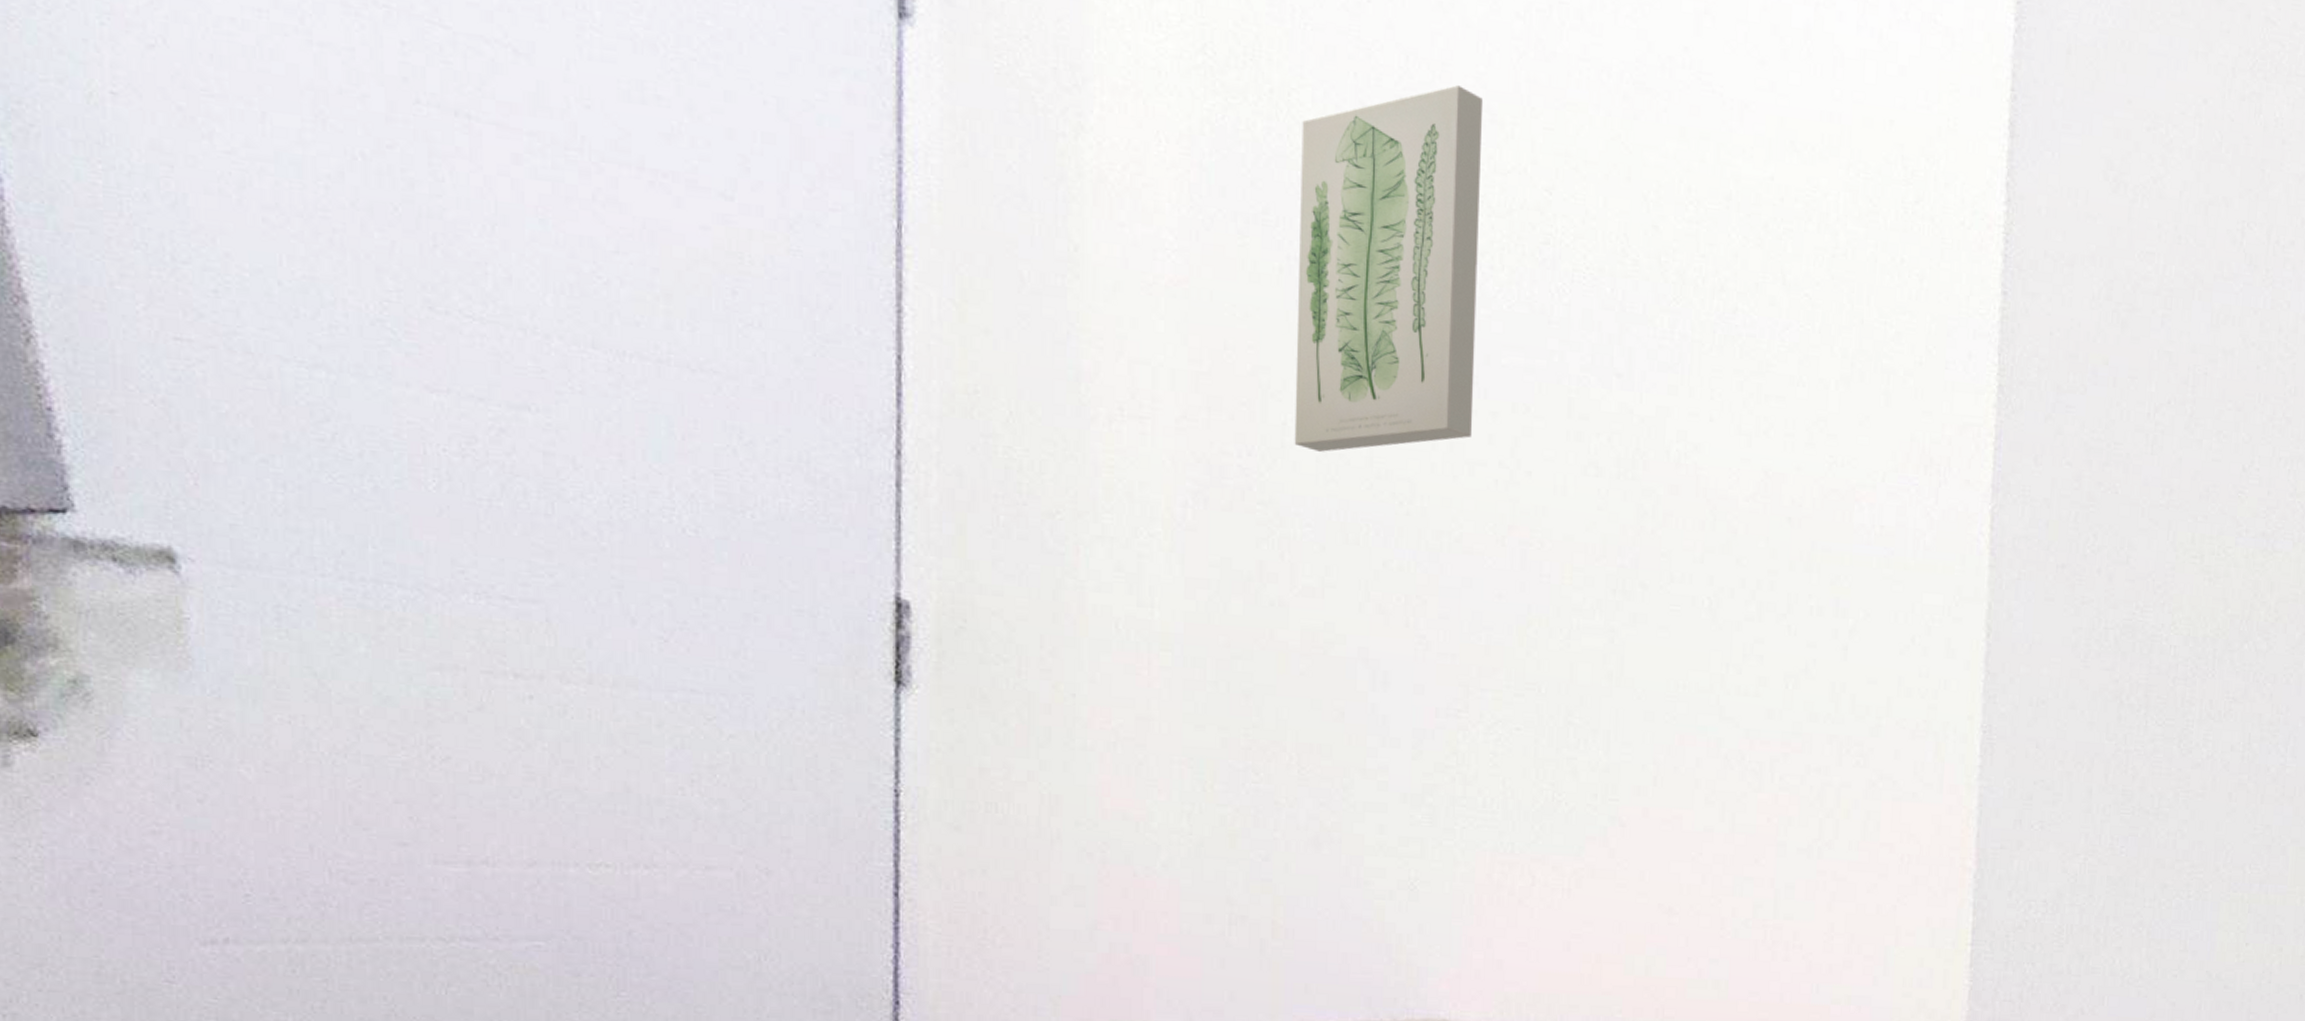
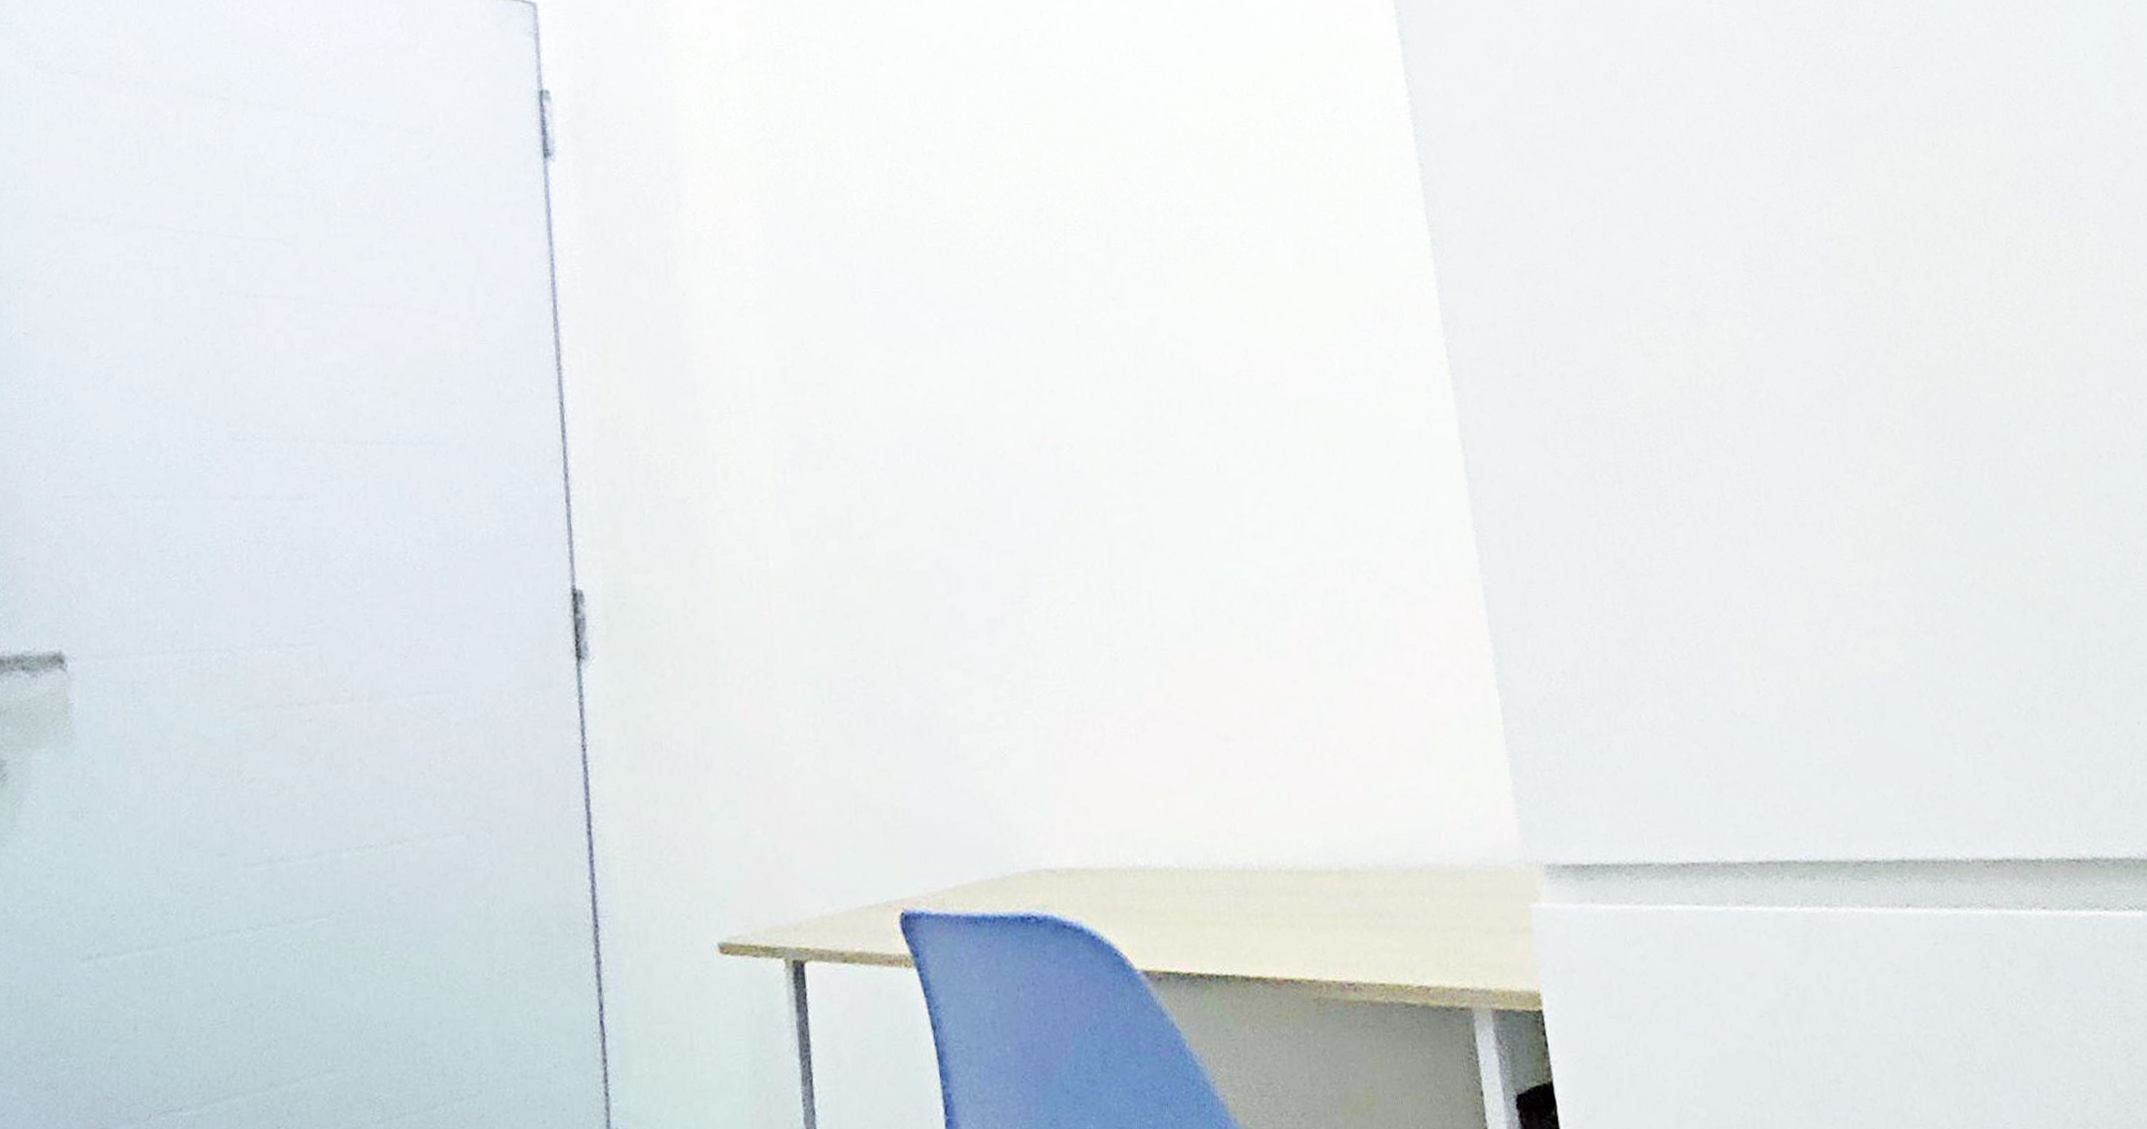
wall art: present [1294,84,1484,452] -> none [841,108,1003,409]

